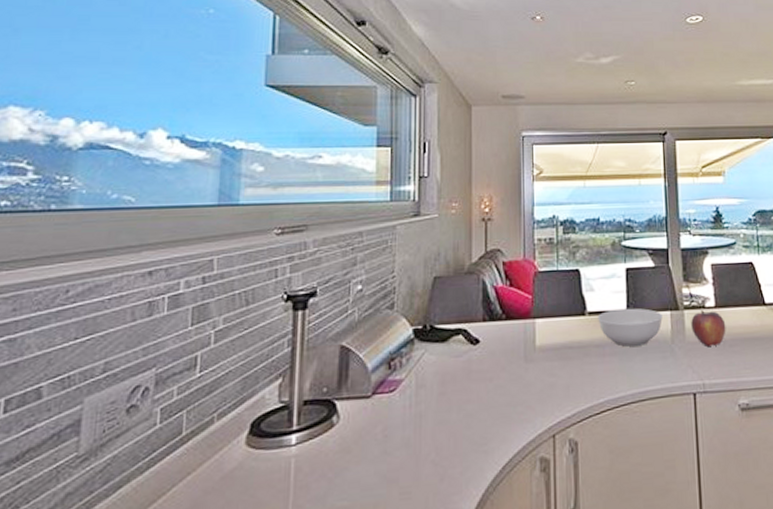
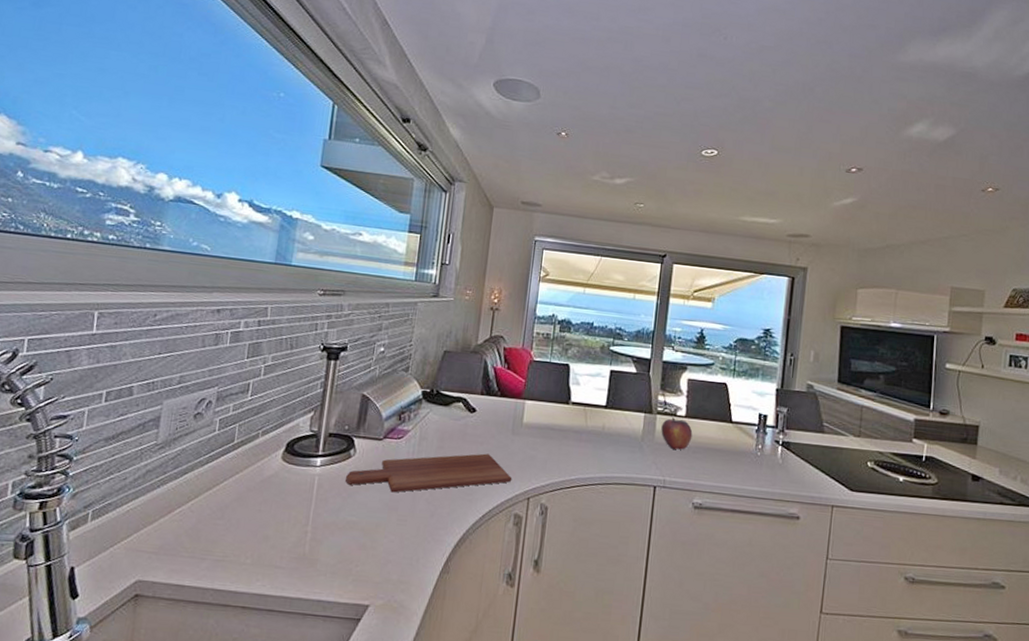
cutting board: none [328,390,532,461] -> present [344,453,513,493]
bowl: present [597,308,663,347] -> none [579,403,637,438]

